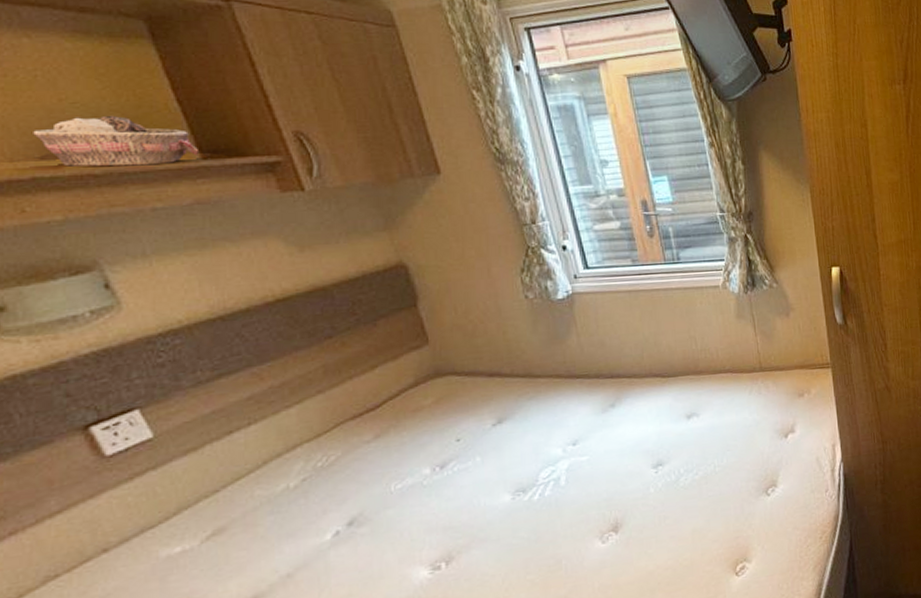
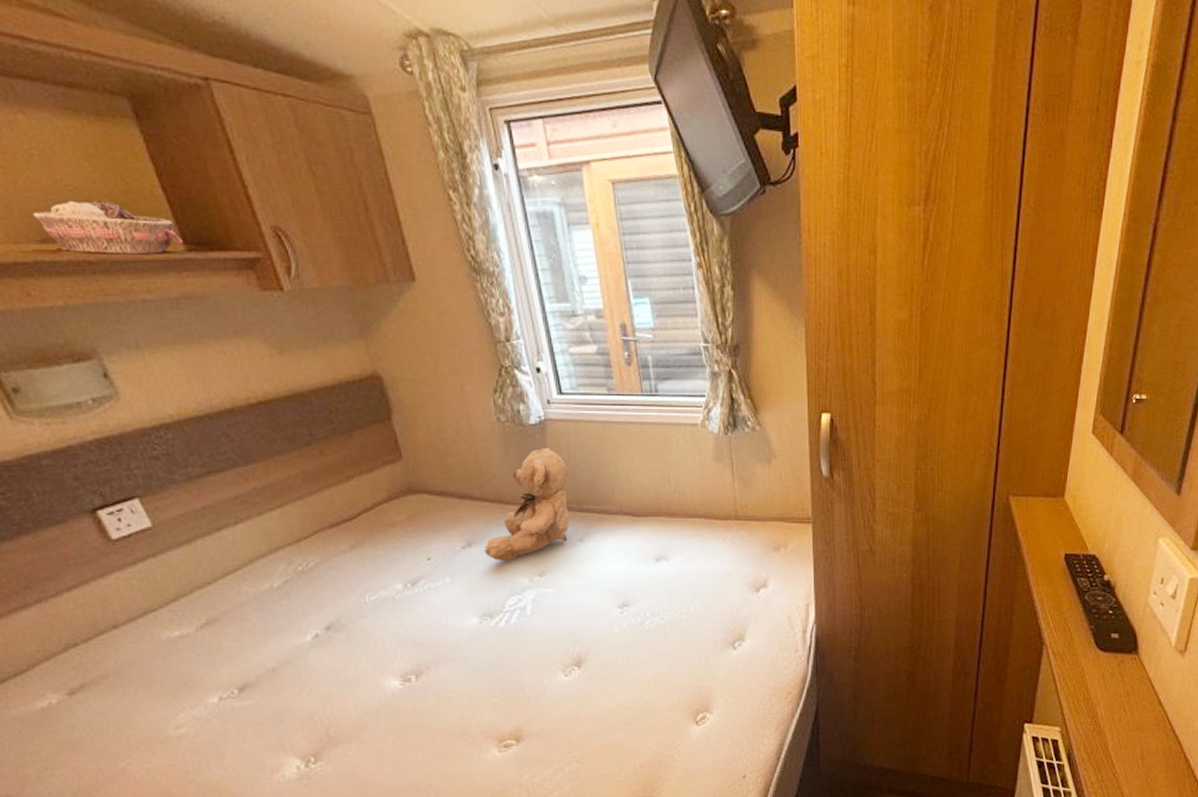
teddy bear: none [514,320,601,435] -> present [483,448,569,562]

